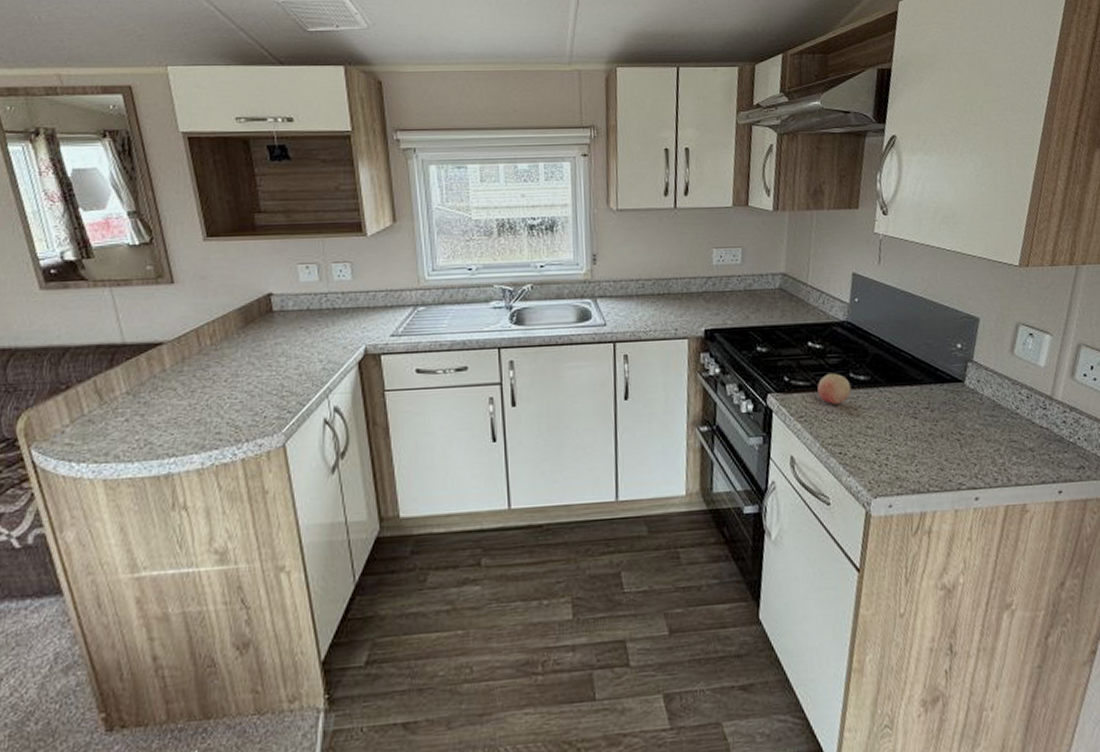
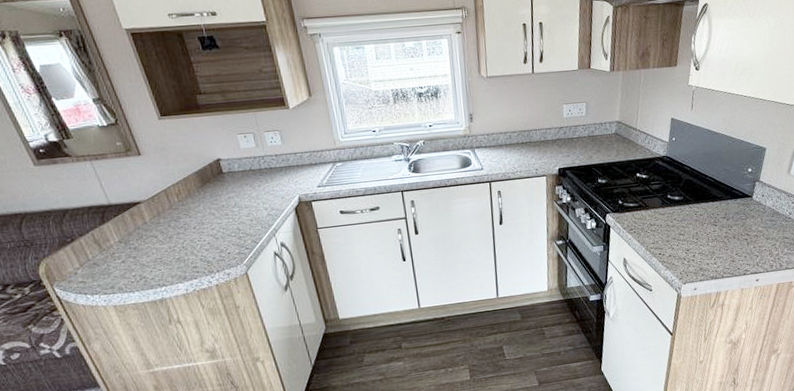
fruit: present [817,373,852,404] -> none [643,195,669,219]

